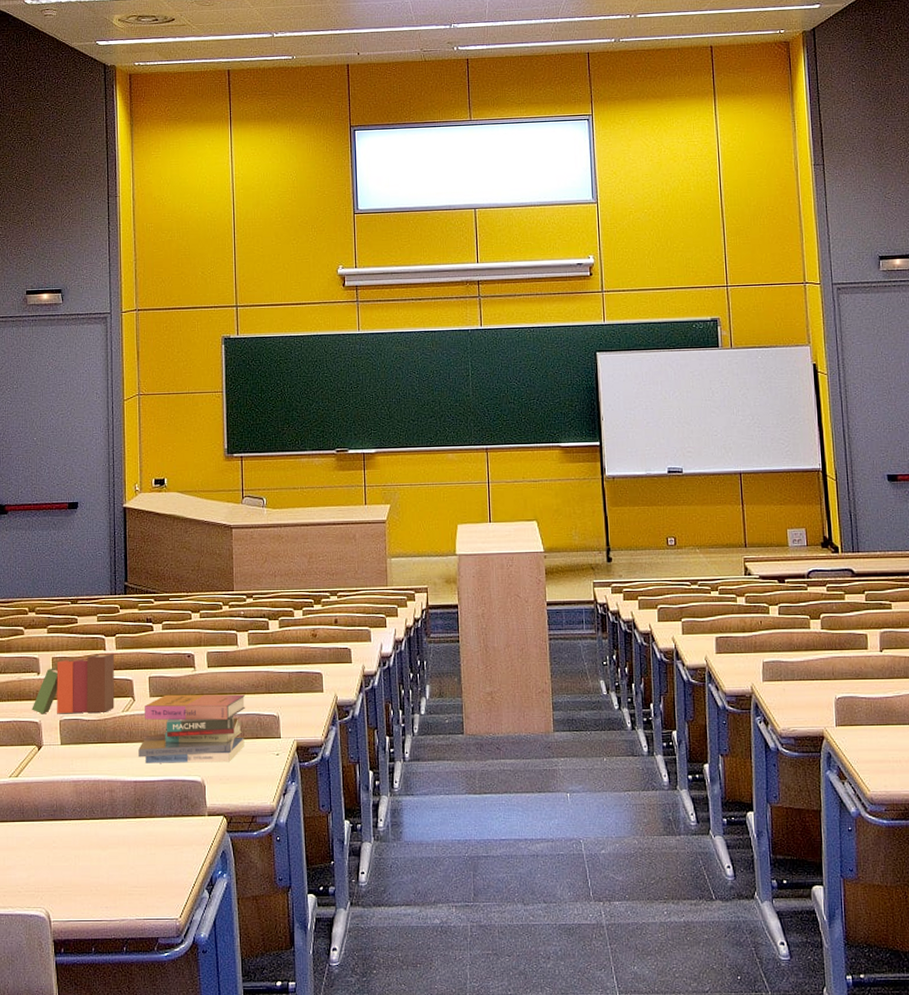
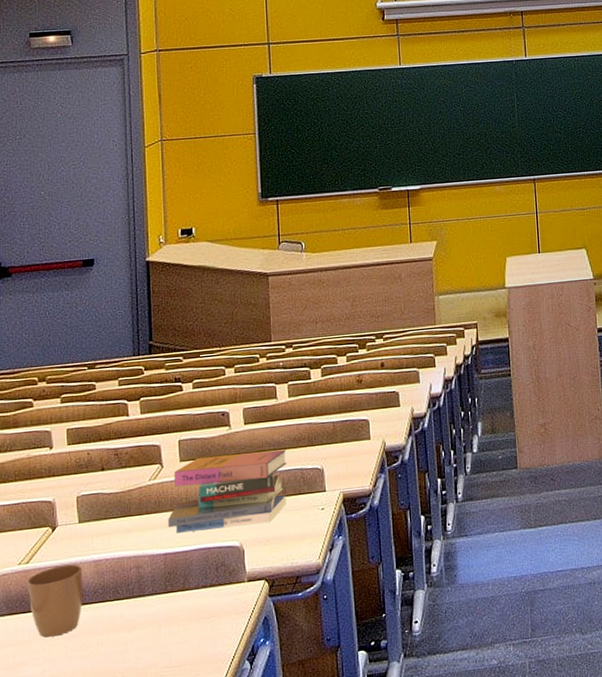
cup: none [16,782,64,846] -> present [27,564,83,638]
books: present [32,653,115,715] -> none [44,419,140,492]

